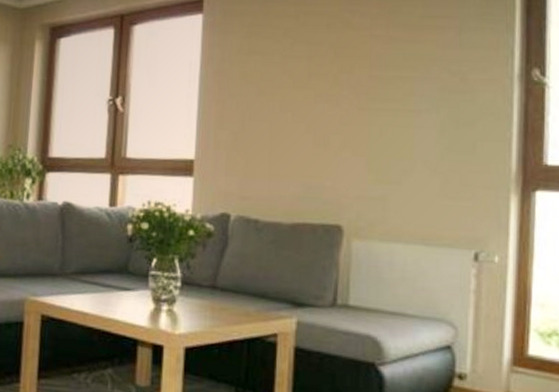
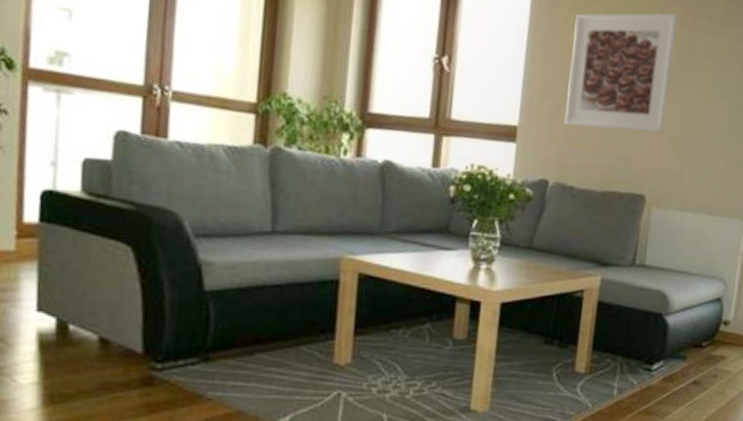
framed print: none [243,26,365,157] -> present [564,12,677,133]

